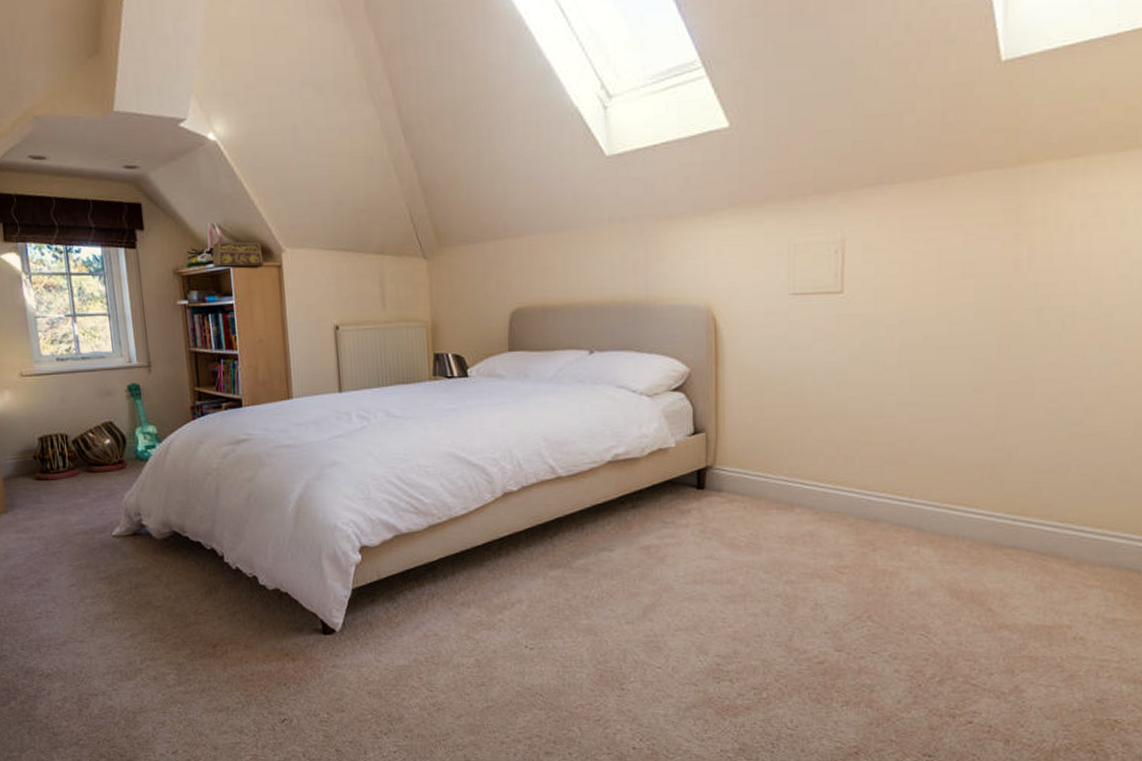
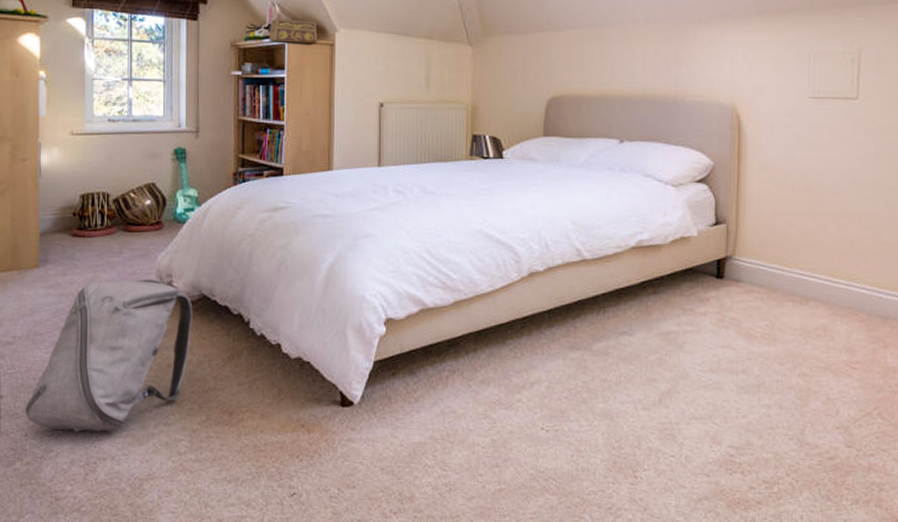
backpack: none [12,519,167,670] -> present [25,279,193,432]

